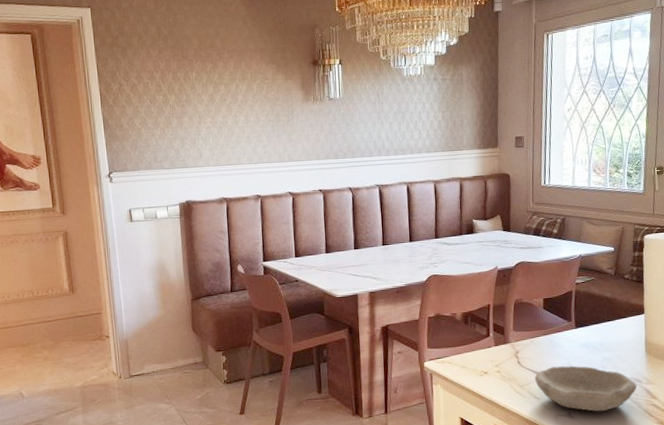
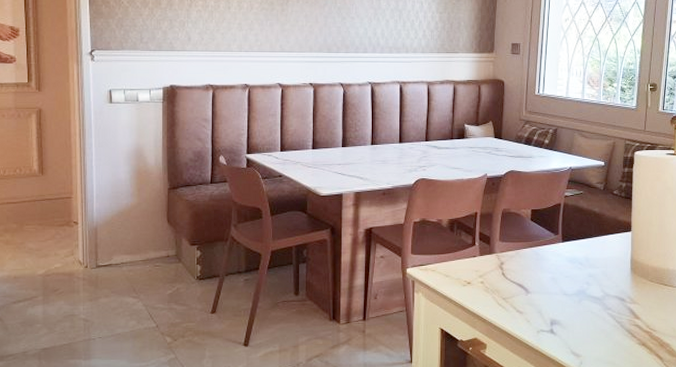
bowl: present [534,365,637,412] -> none [518,280,621,330]

